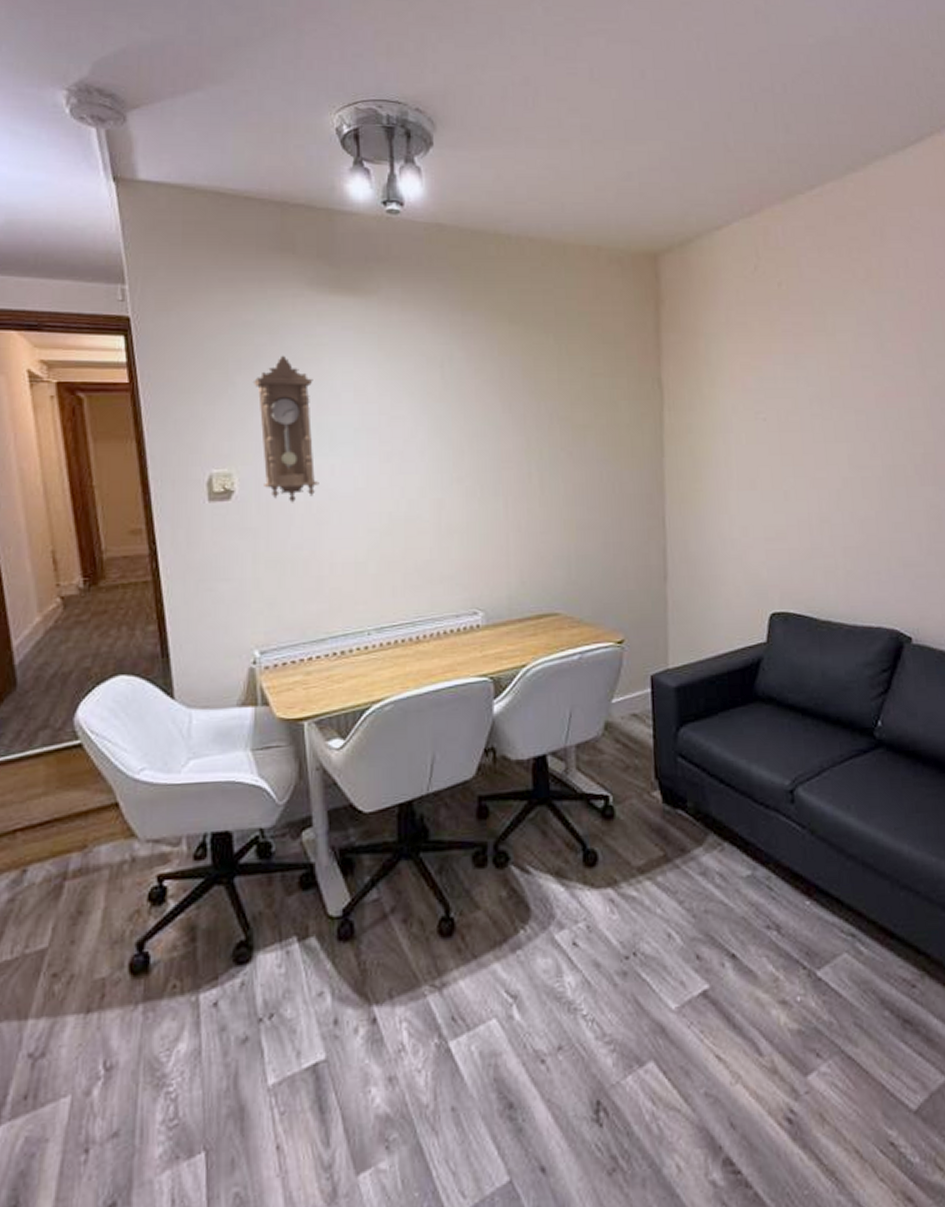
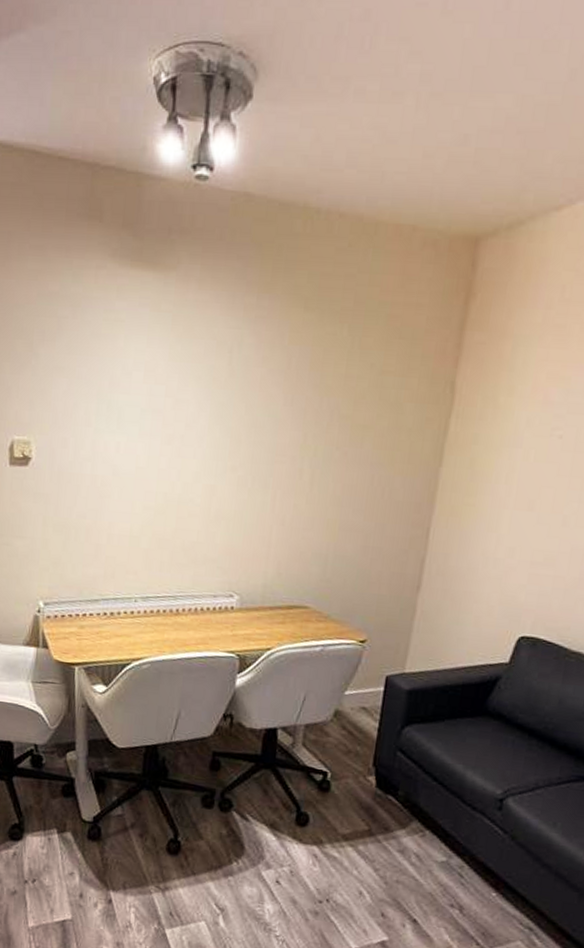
pendulum clock: present [252,355,319,503] -> none [53,329,108,475]

